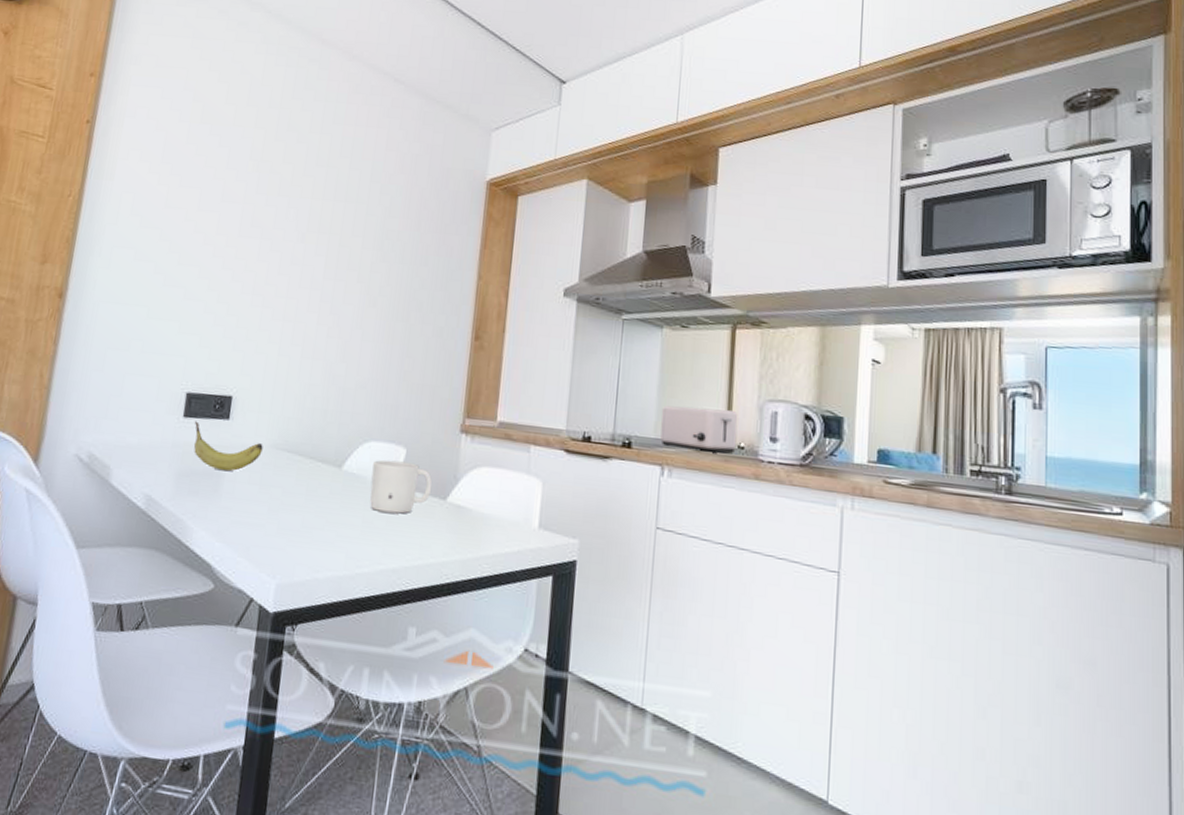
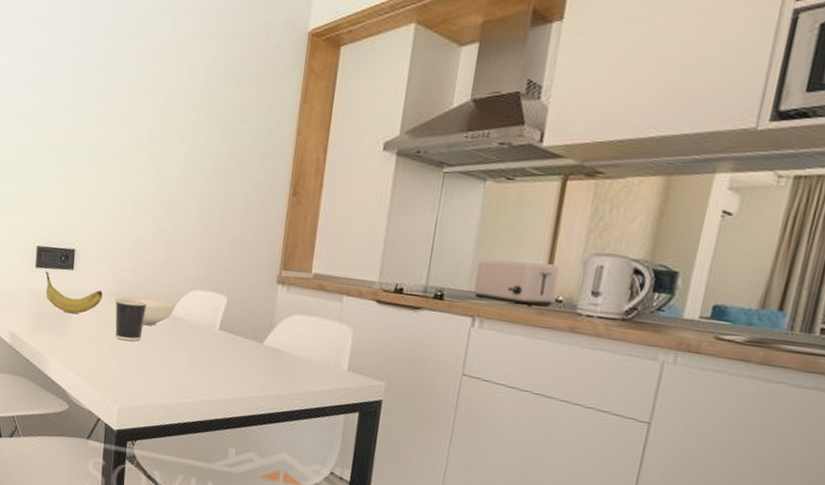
mug: none [275,454,315,503] -> present [115,300,147,342]
bowl: none [276,450,349,483] -> present [114,297,176,326]
mug: present [370,460,433,514] -> none [195,306,251,354]

